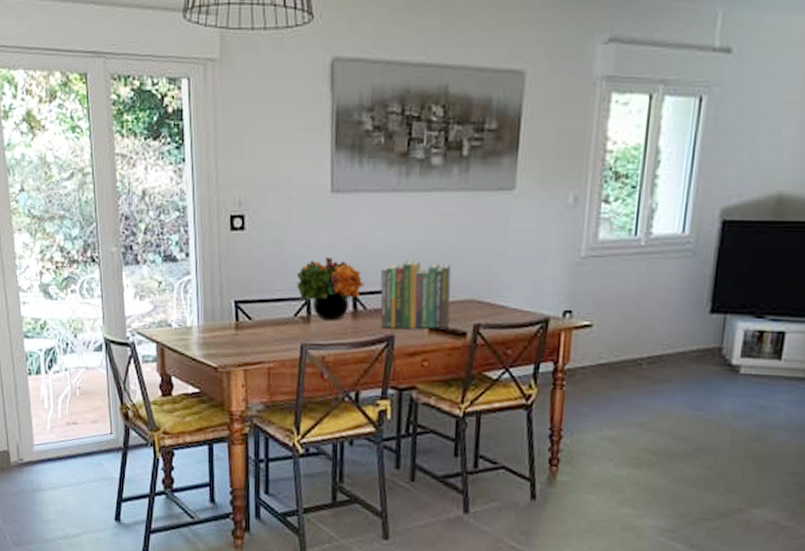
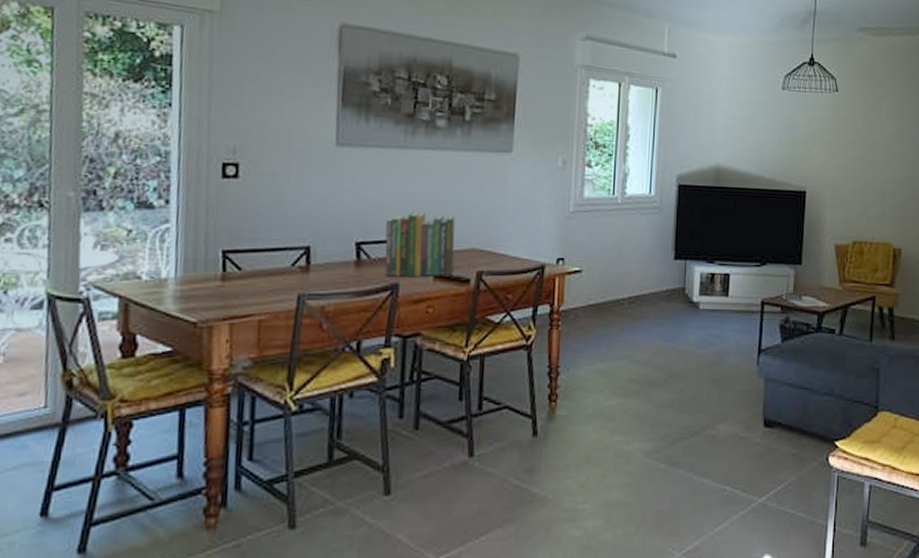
flower arrangement: present [296,258,365,321] -> none [294,208,370,271]

